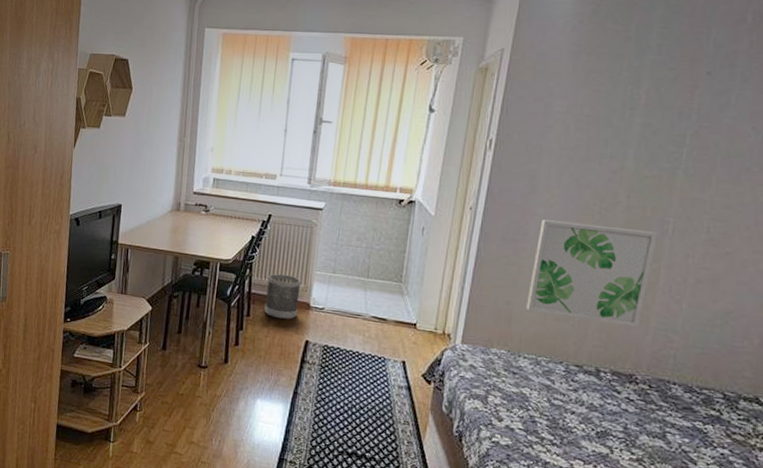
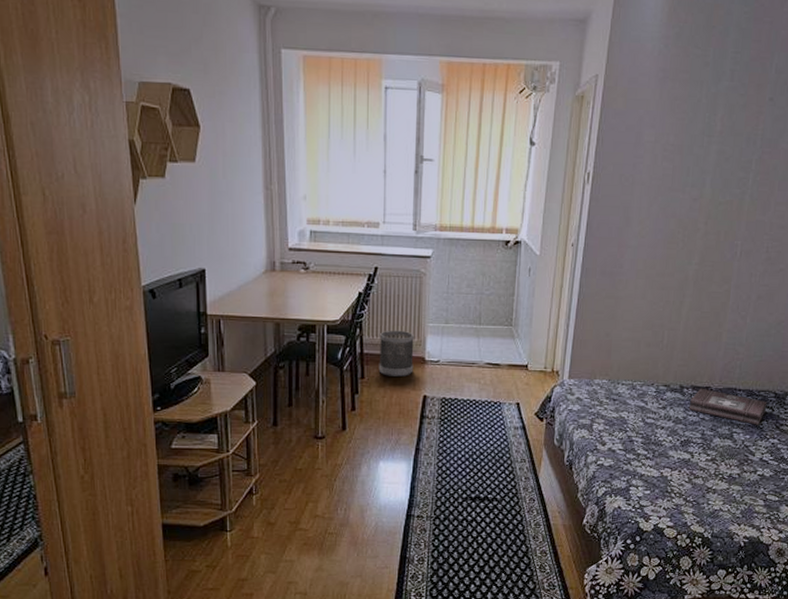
wall art: present [526,219,658,328] -> none [623,251,729,345]
first aid kit: none [606,374,713,429] -> present [688,388,768,425]

